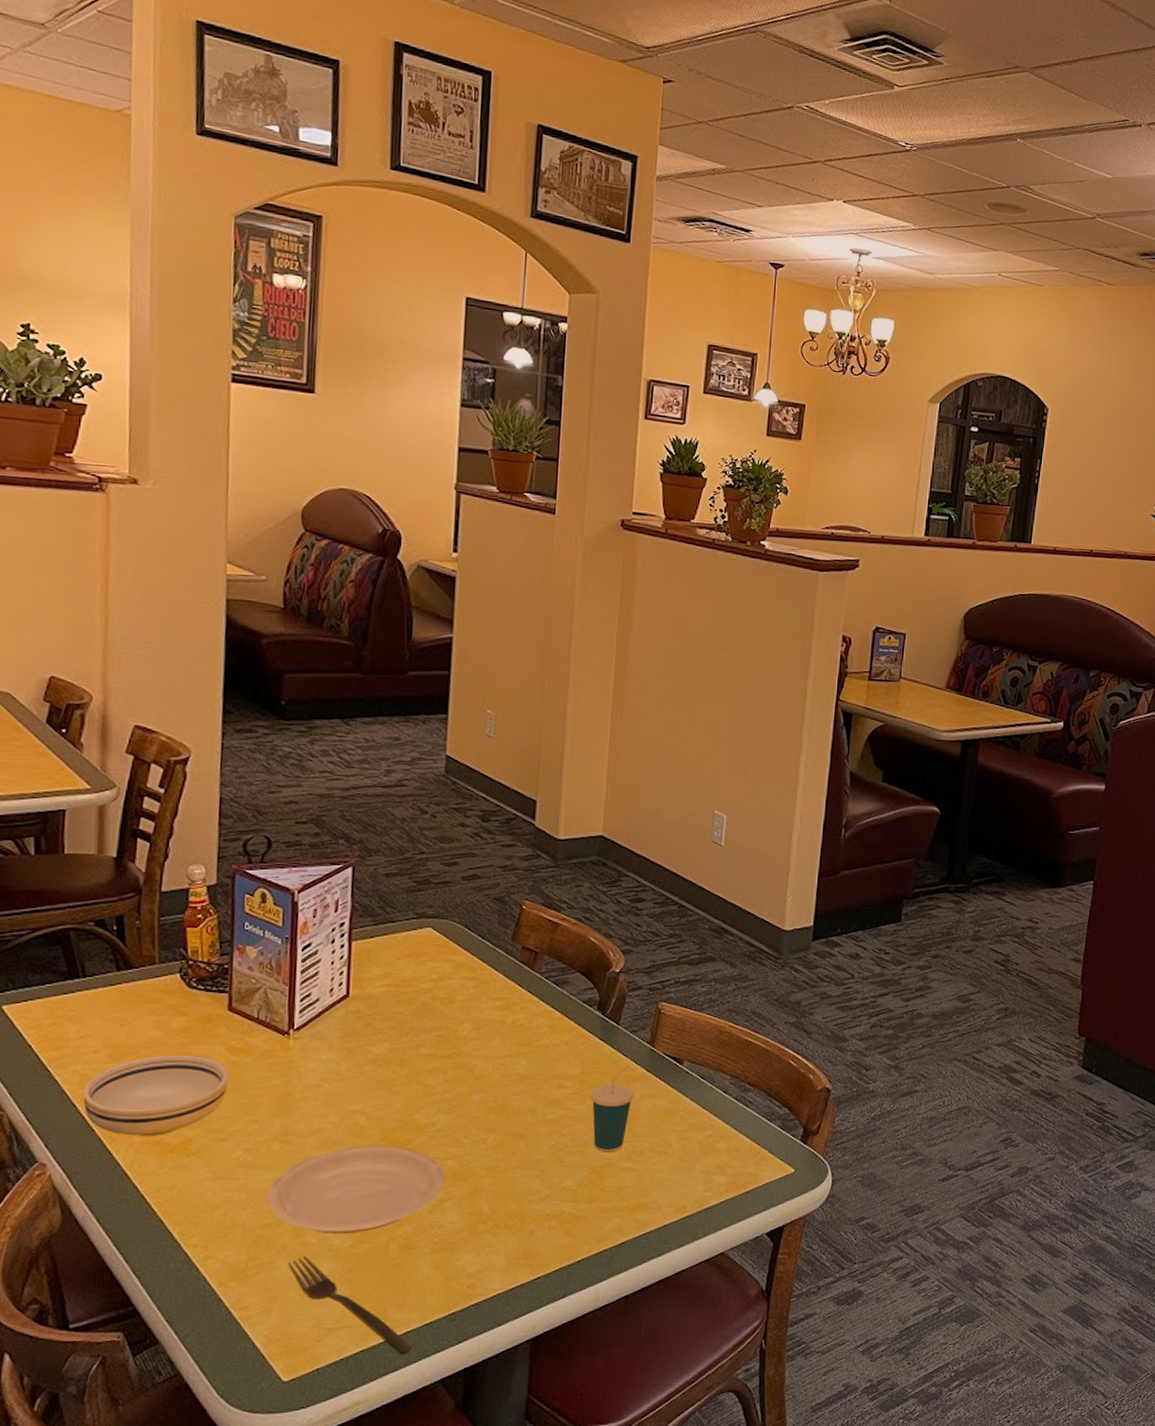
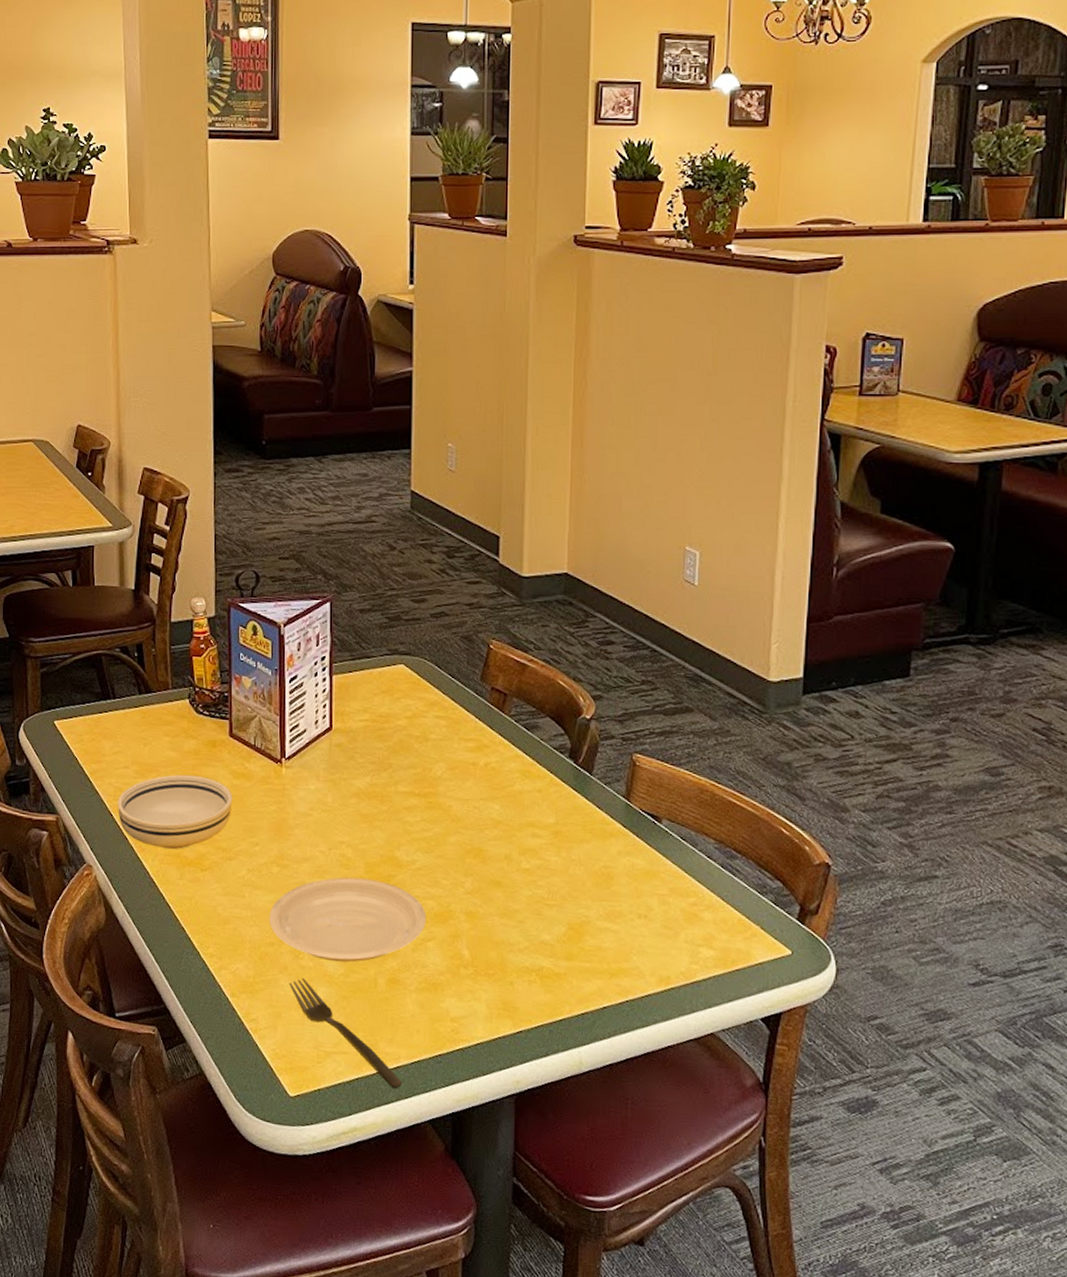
cup: present [591,1065,634,1152] -> none [566,819,611,910]

